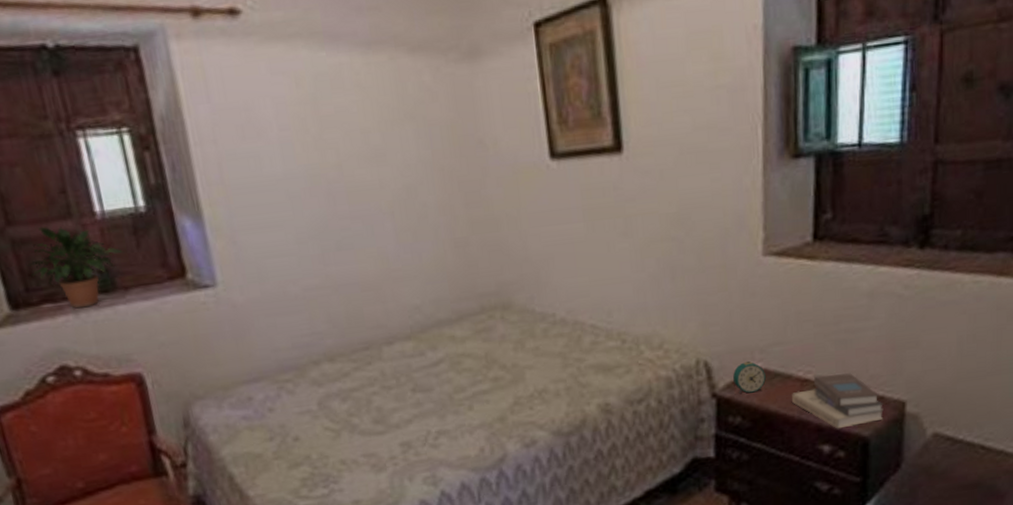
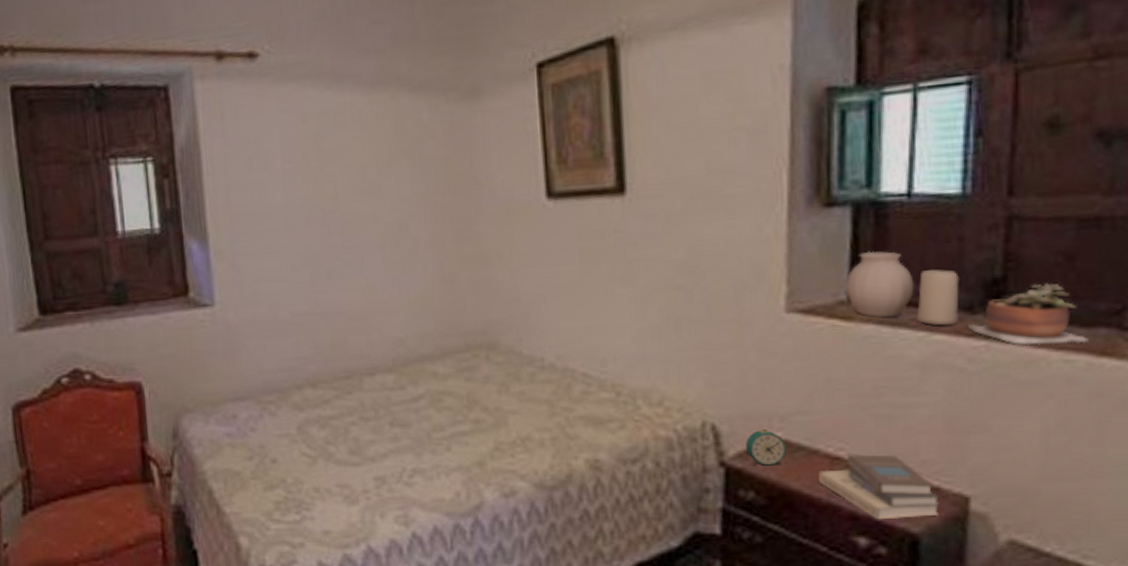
potted plant: present [26,226,125,309] -> none [56,242,138,318]
vase: none [811,196,864,255] -> present [847,250,914,317]
candle: none [866,210,898,260] -> present [917,269,959,326]
succulent plant: none [905,217,991,271] -> present [969,283,1089,346]

